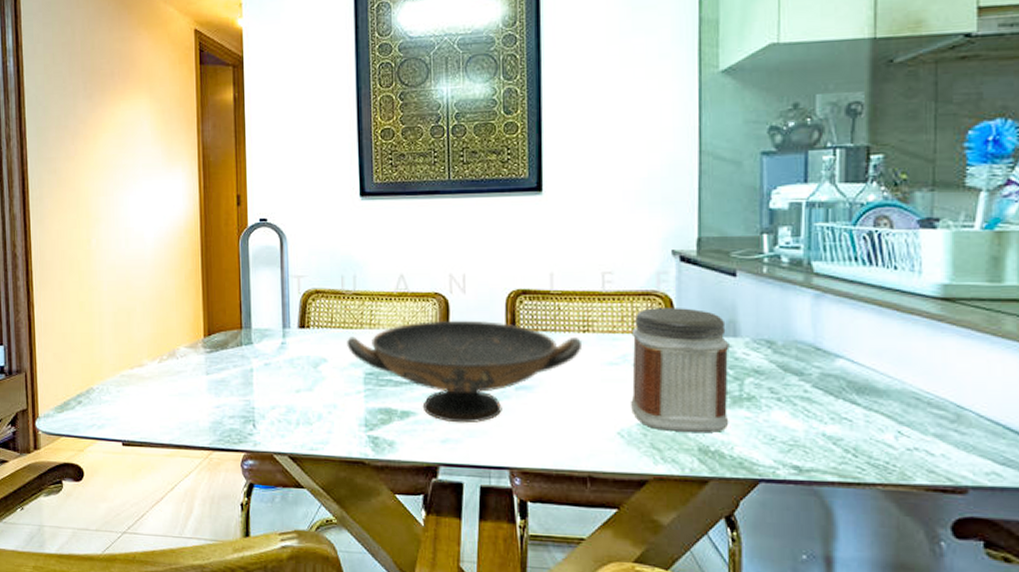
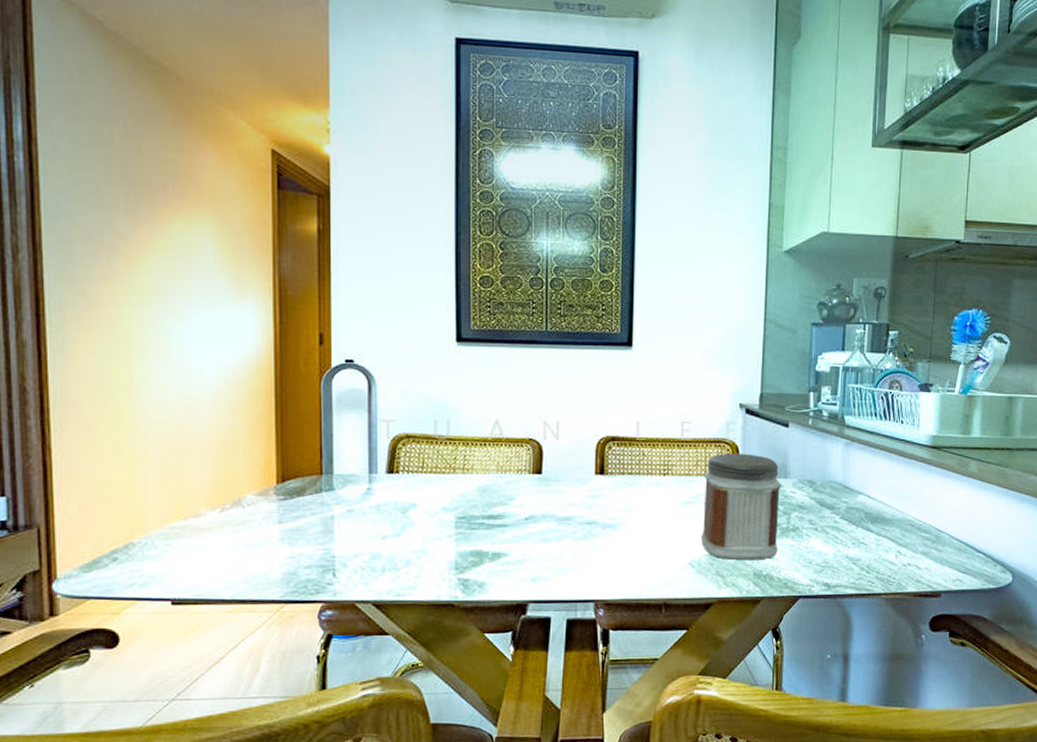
decorative bowl: present [347,320,583,424] -> none [439,464,663,562]

